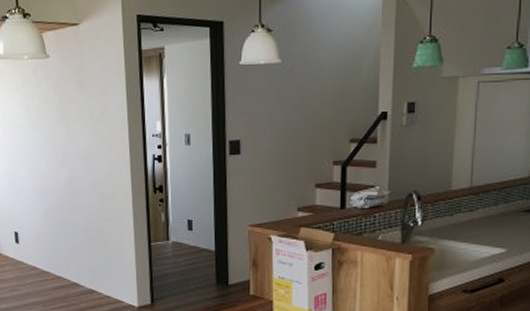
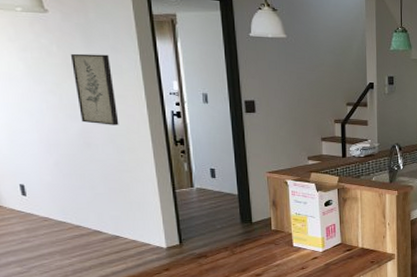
wall art: none [64,97,103,172] -> present [70,53,119,125]

